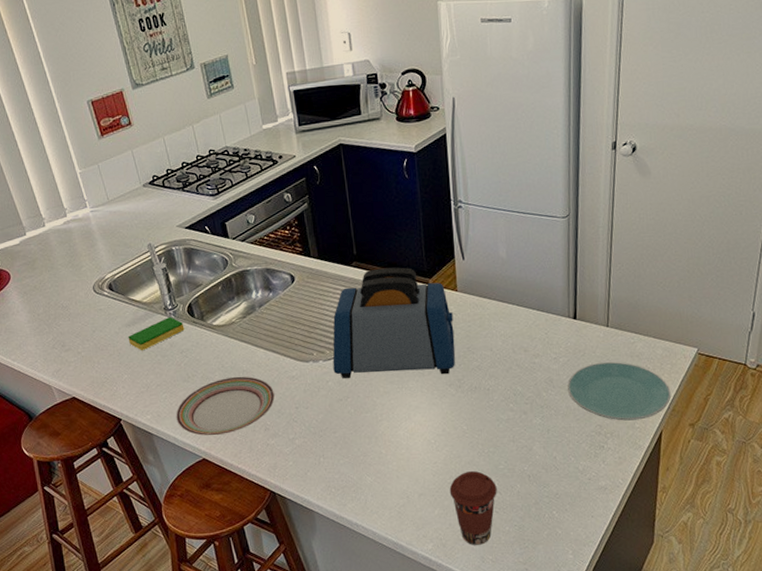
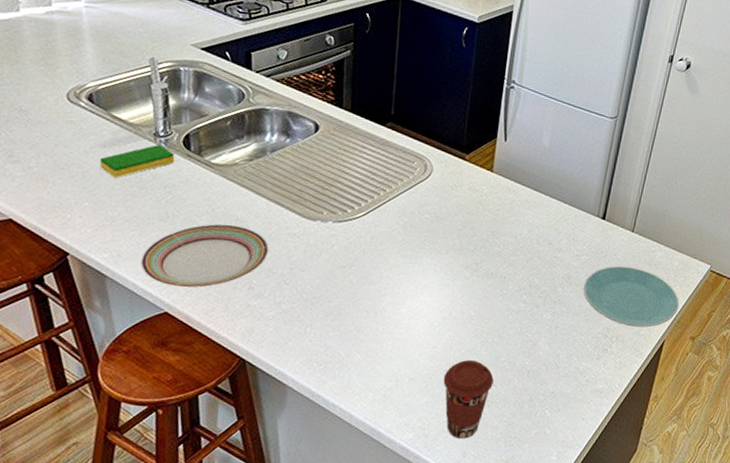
toaster: present [332,267,455,379] -> none [342,134,484,256]

